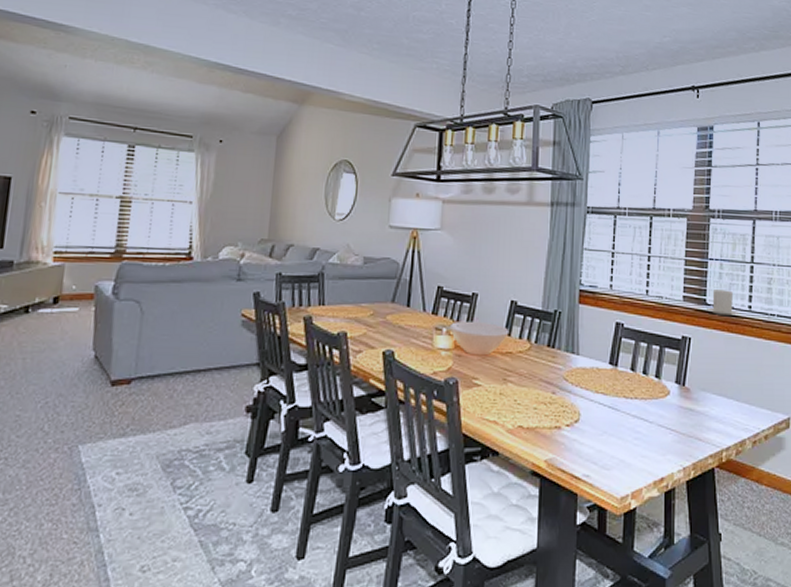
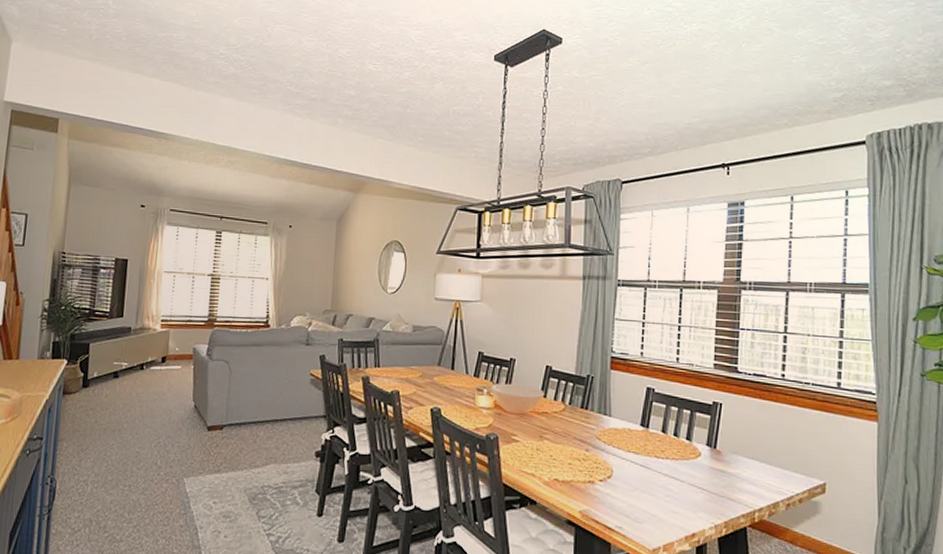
candle: present [707,290,738,317] -> none [738,358,771,384]

